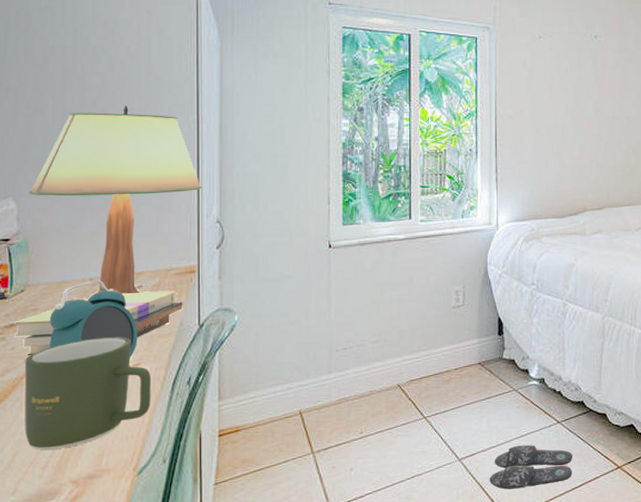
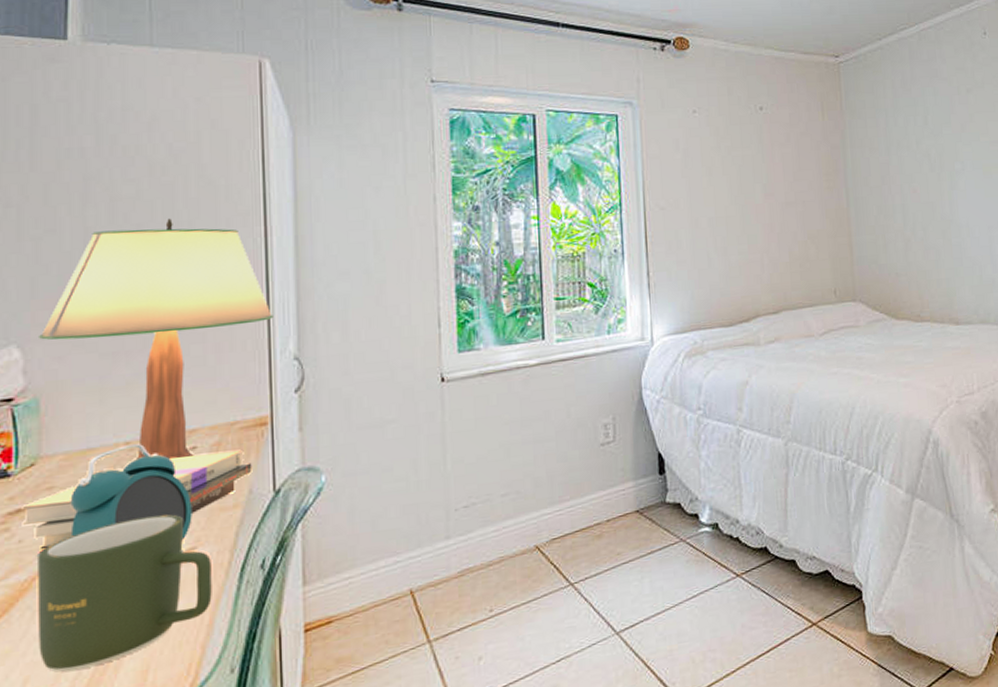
slippers: present [490,444,573,490] -> none [656,606,758,665]

